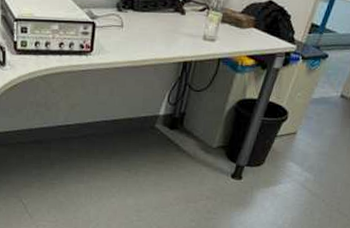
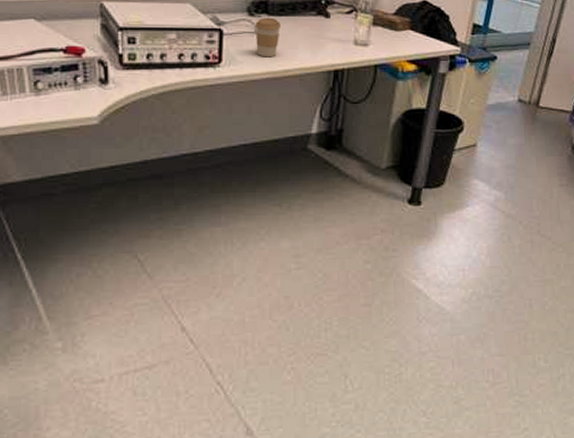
coffee cup: none [121,13,143,49] -> present [254,17,281,57]

